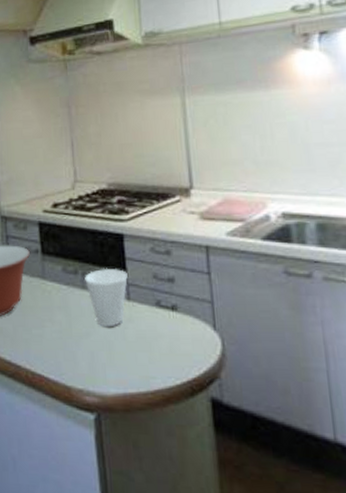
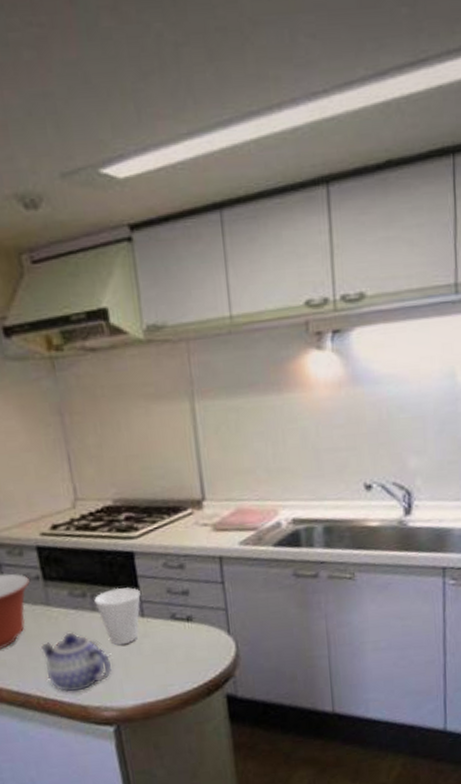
teapot: none [33,307,97,370] -> present [40,632,112,693]

